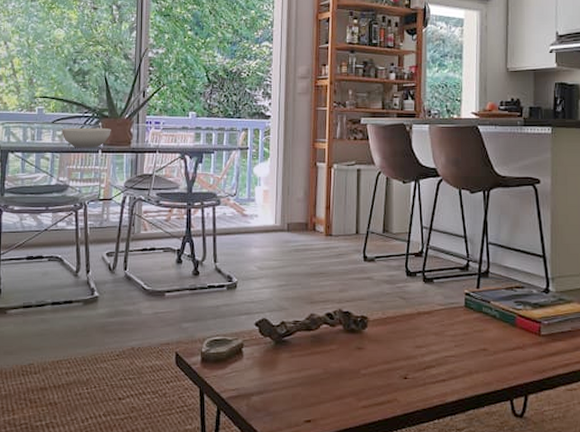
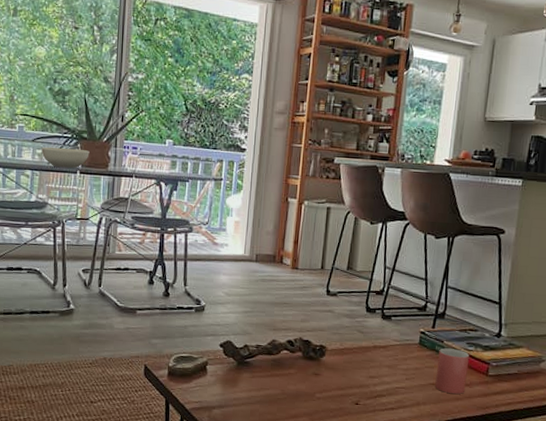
mug: none [486,309,520,358] -> present [435,348,470,394]

